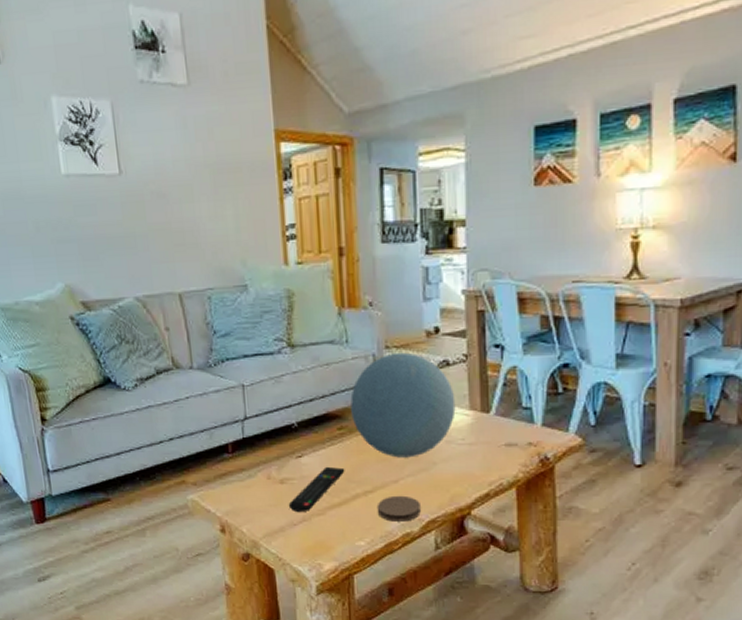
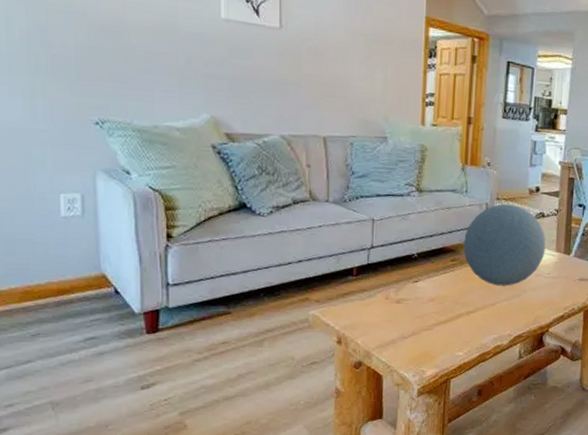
remote control: present [288,466,345,513] -> none [401,290,453,328]
coaster: present [378,495,421,522] -> none [477,315,511,336]

